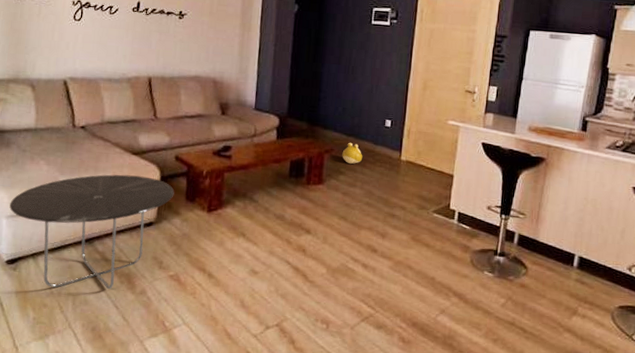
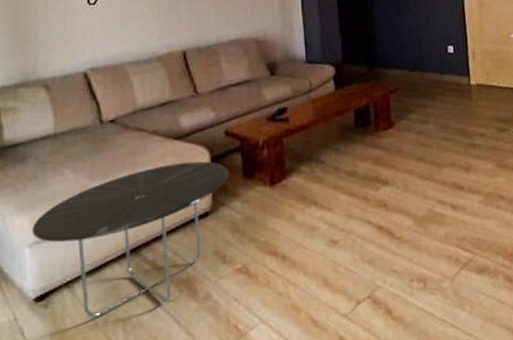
plush toy: present [342,142,363,164] -> none [408,77,431,100]

